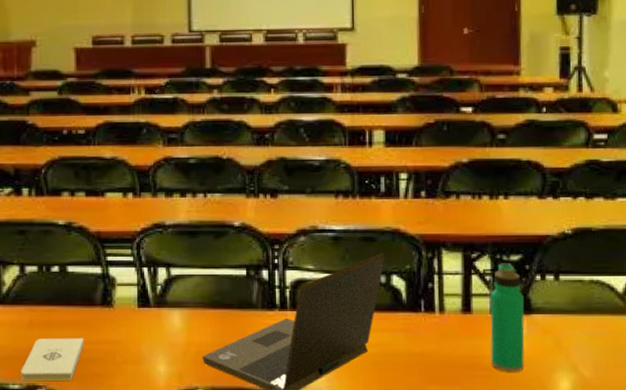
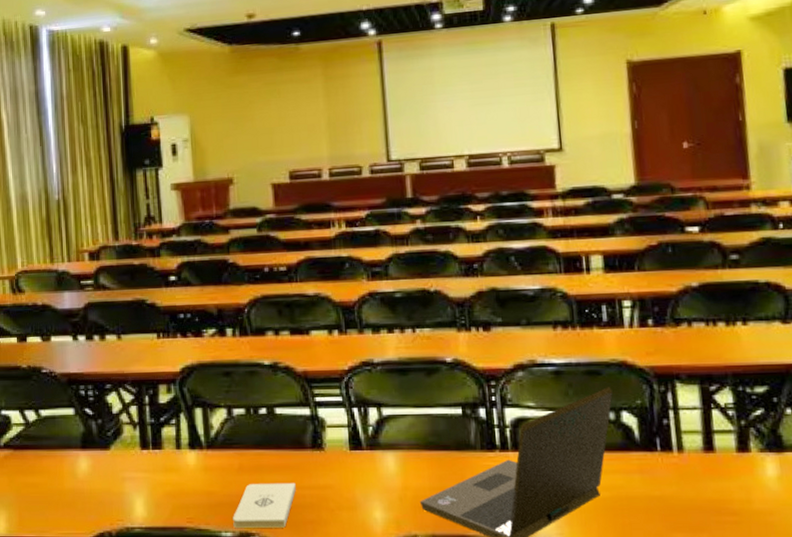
water bottle: present [490,263,525,372] -> none [734,395,781,518]

